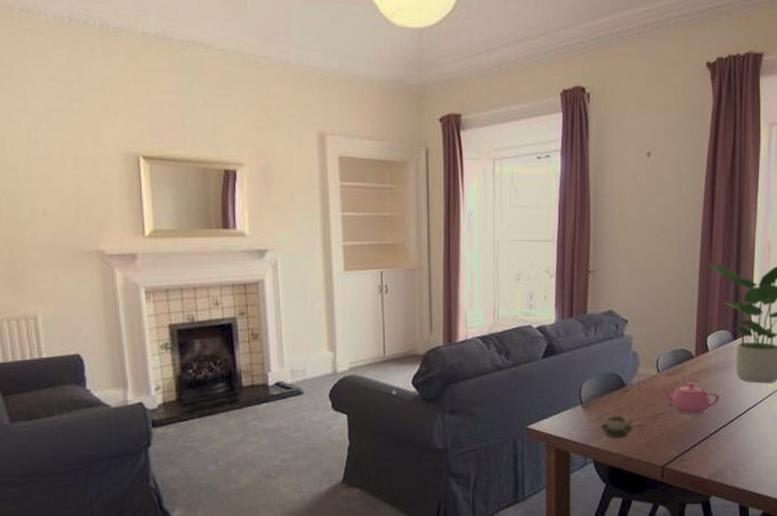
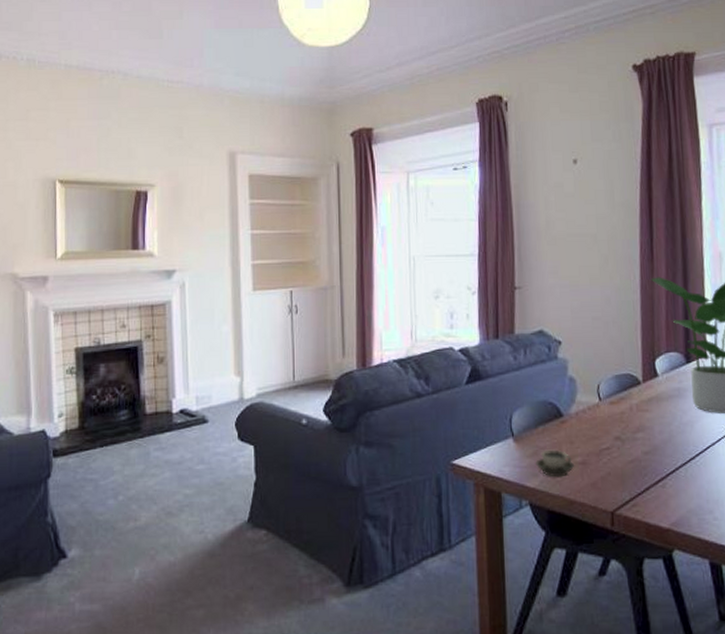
teapot: present [659,382,720,414] -> none [602,412,676,450]

